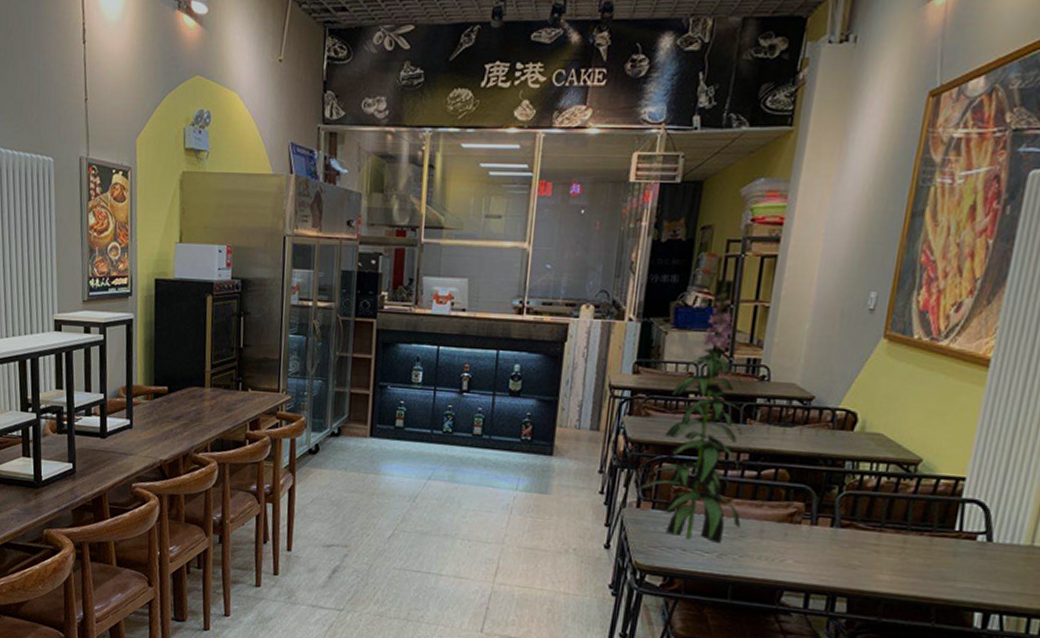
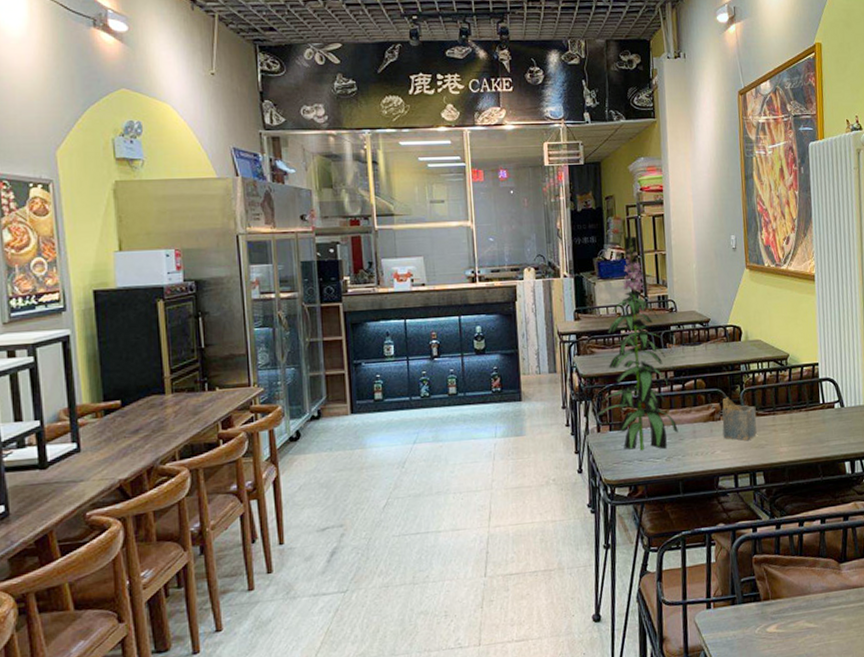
napkin holder: none [800,498,856,557] -> present [721,397,757,441]

